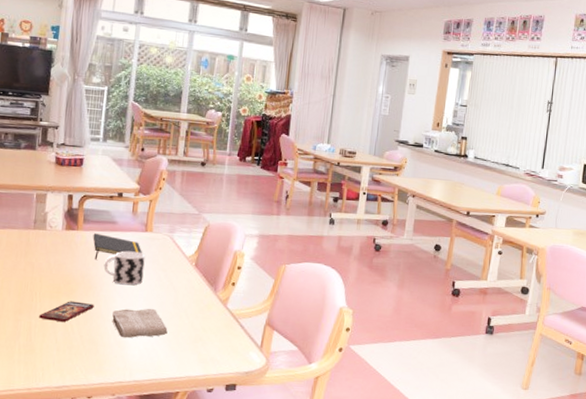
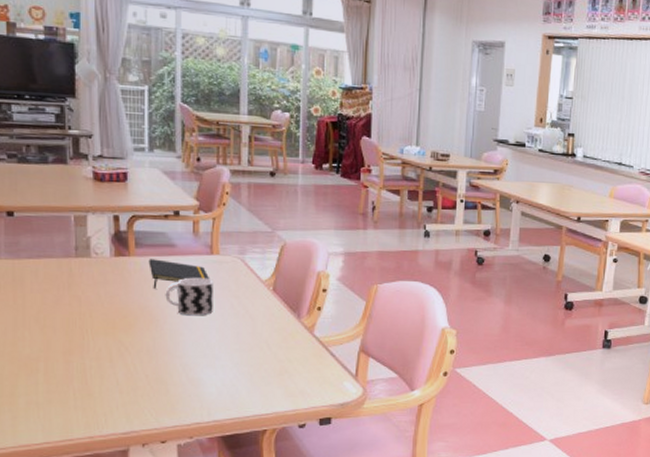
smartphone: present [39,301,94,322] -> none [94,337,159,361]
washcloth: present [112,308,168,338] -> none [181,340,248,375]

